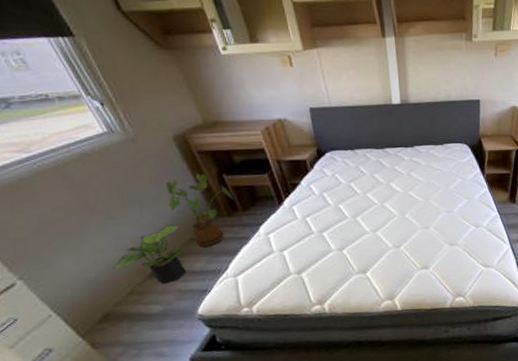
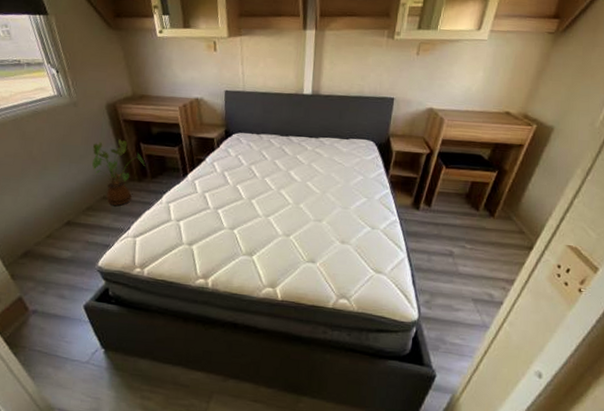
potted plant: present [113,225,186,284] -> none [40,181,97,233]

